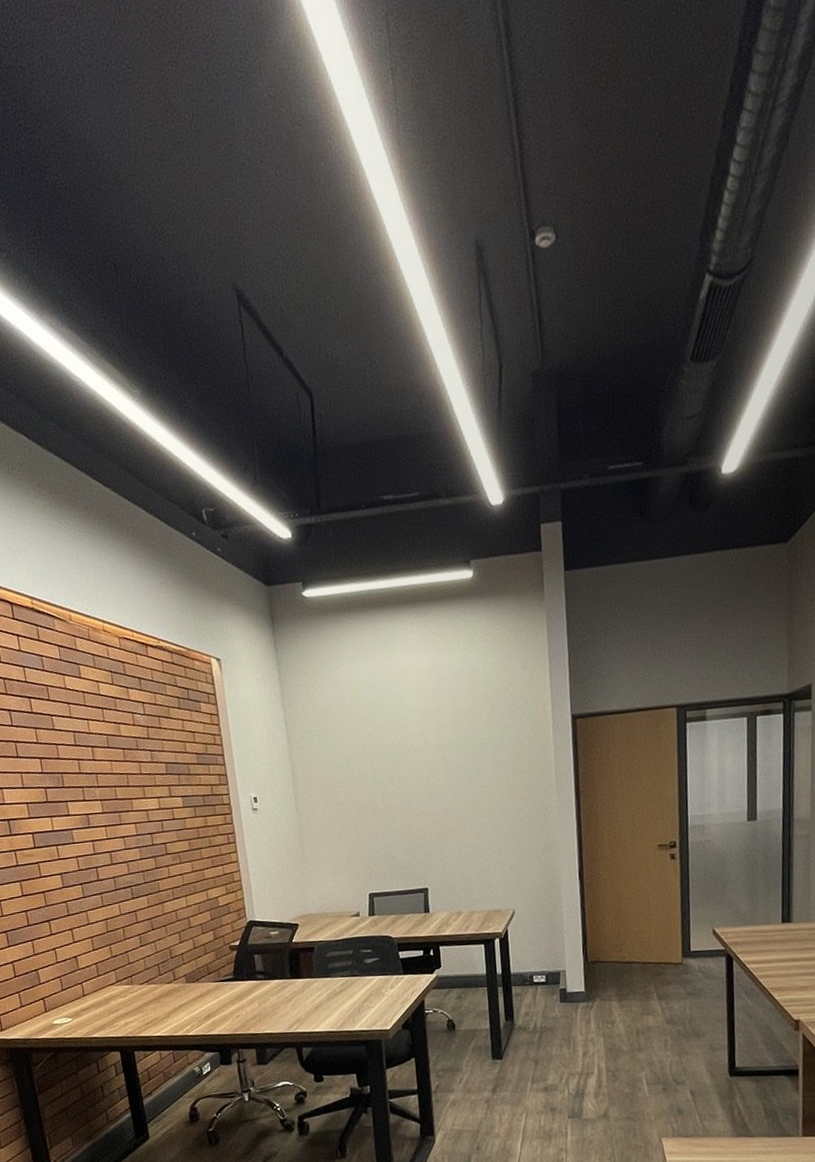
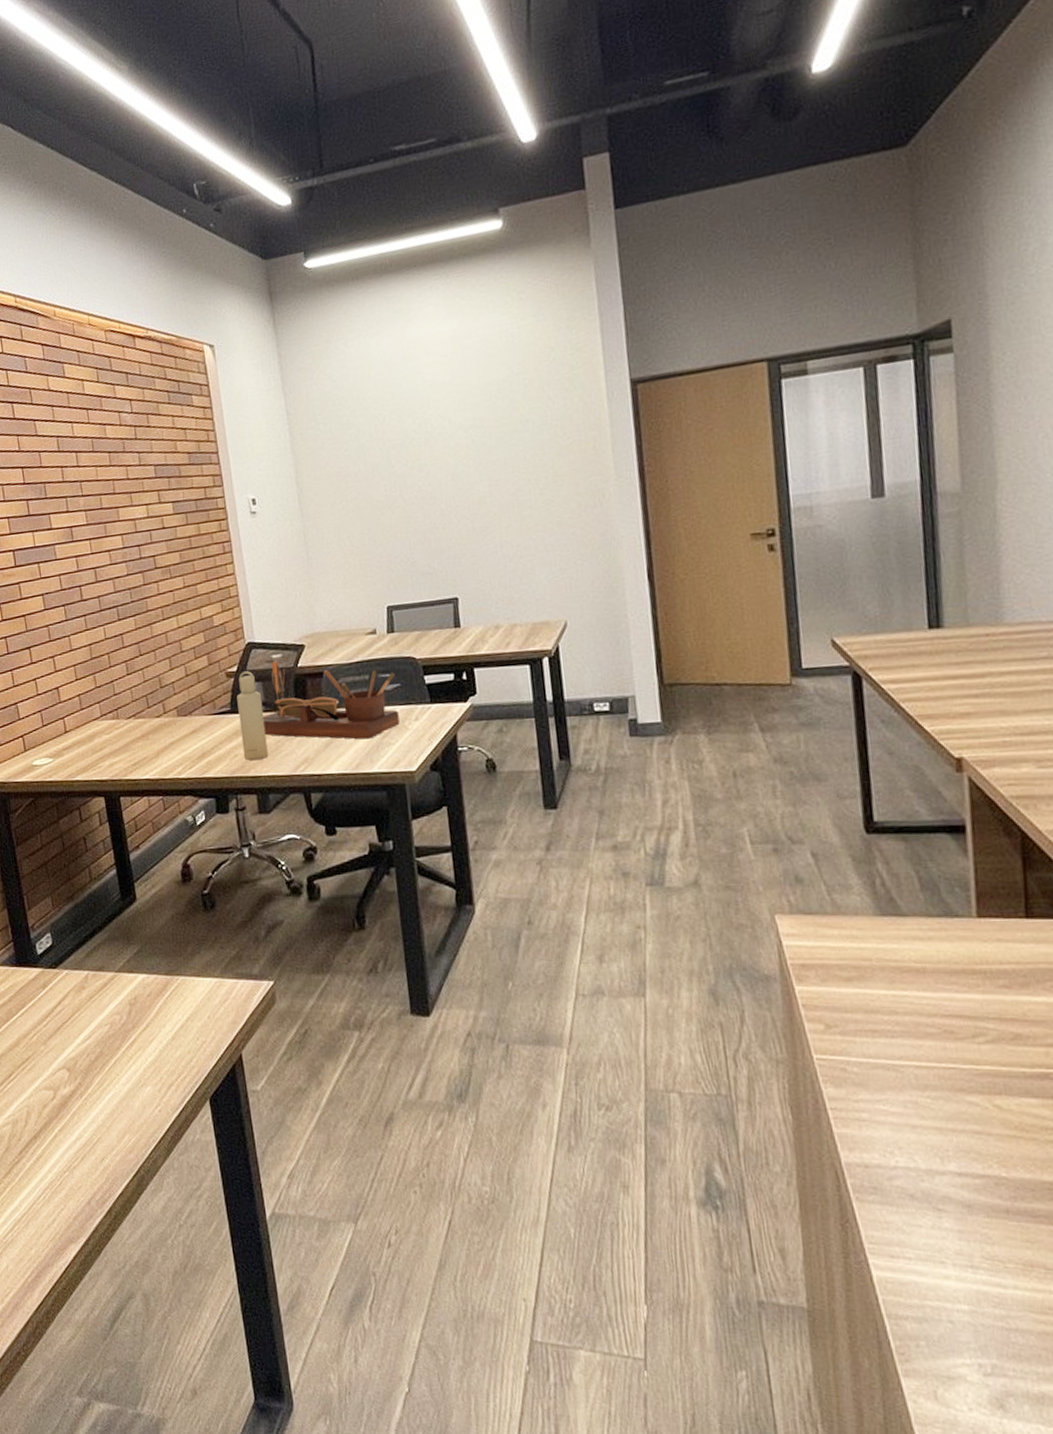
bottle: none [239,945,266,1021] -> present [236,671,269,761]
desk organizer: none [262,937,378,1003] -> present [263,661,400,739]

